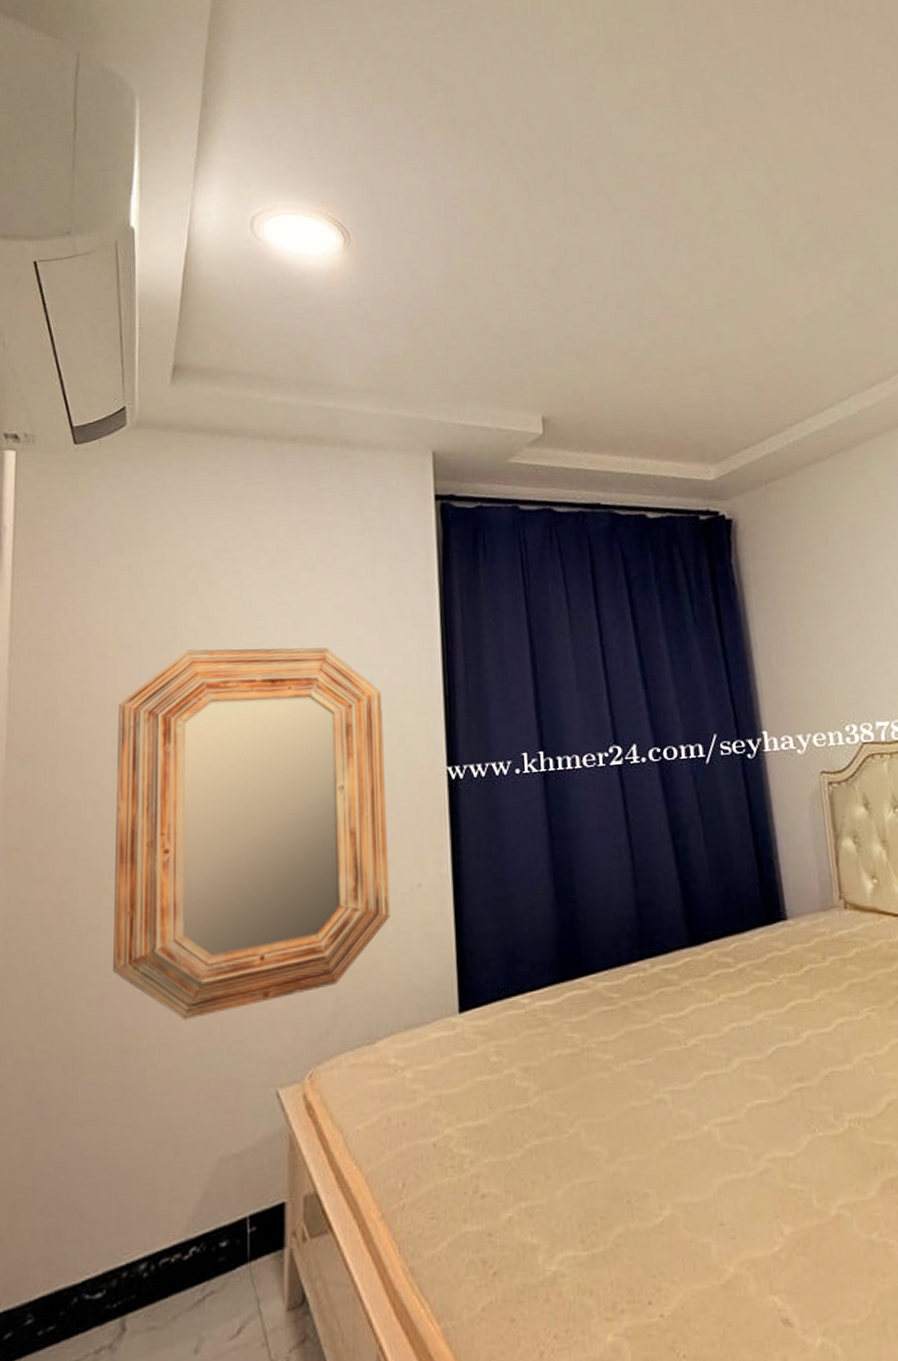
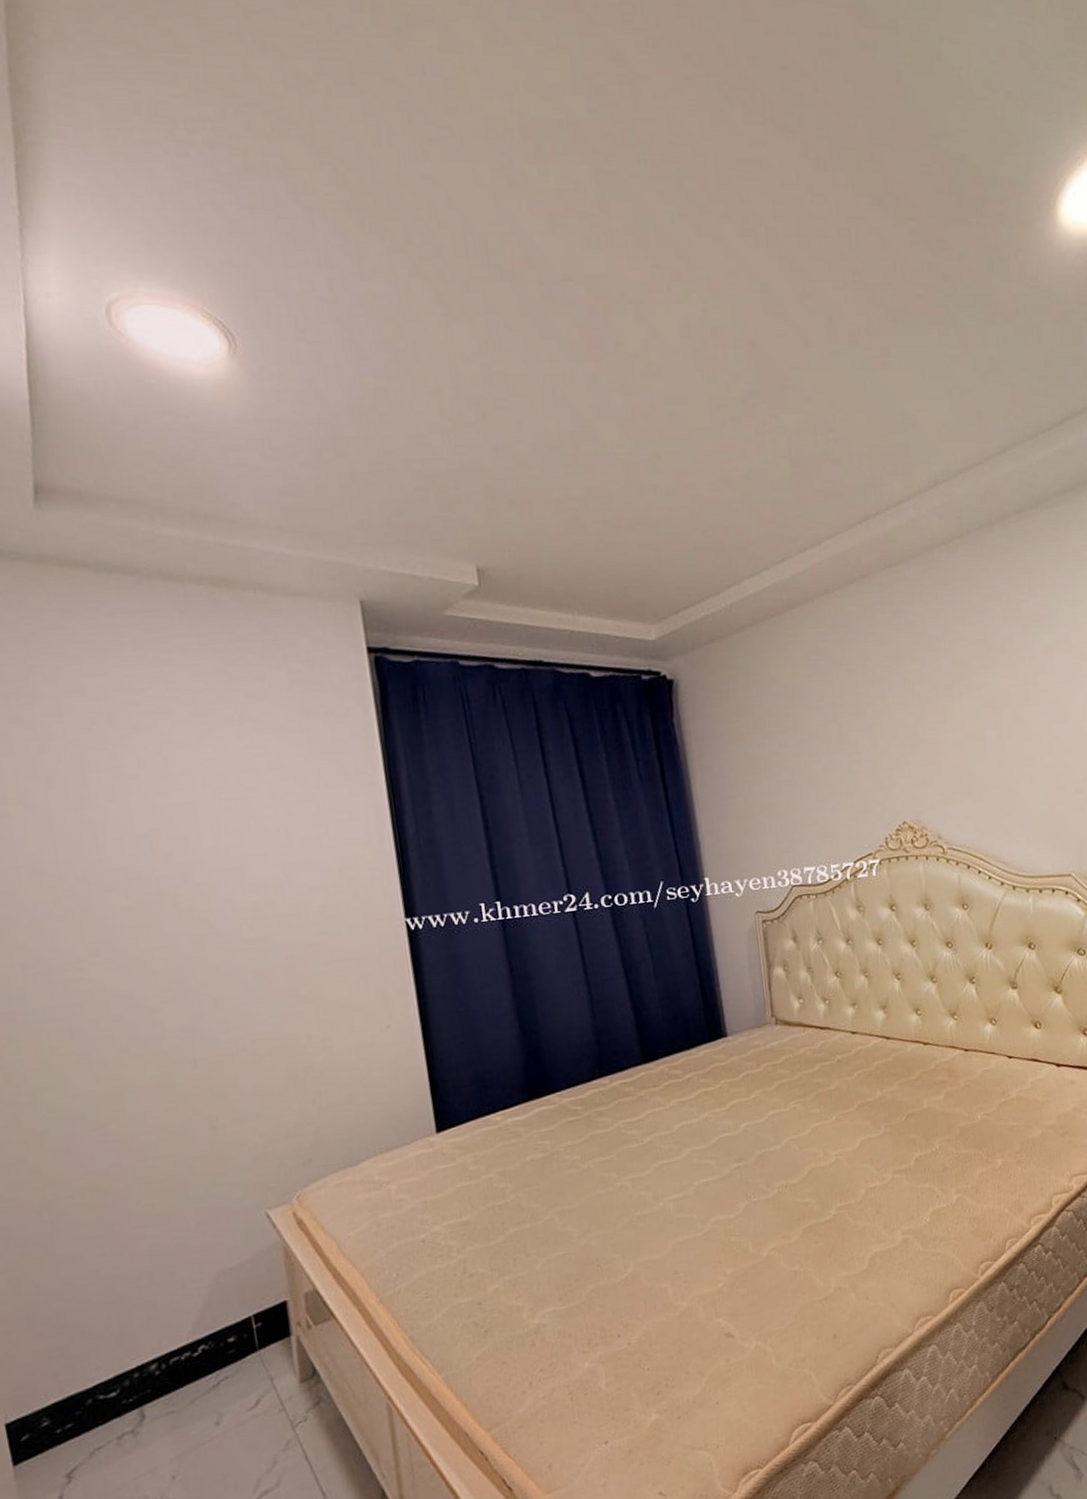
home mirror: present [113,647,390,1021] -> none [34,805,361,1161]

